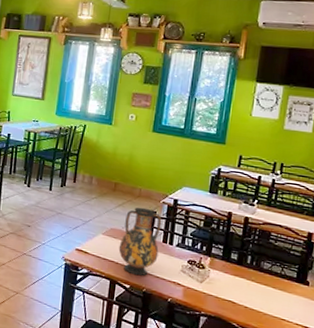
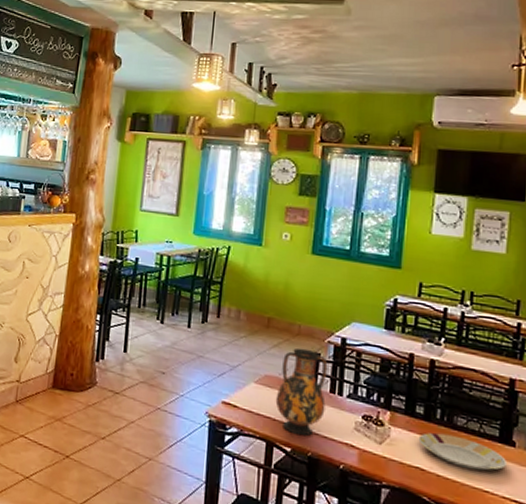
plate: none [231,274,301,304] -> present [418,432,506,471]

